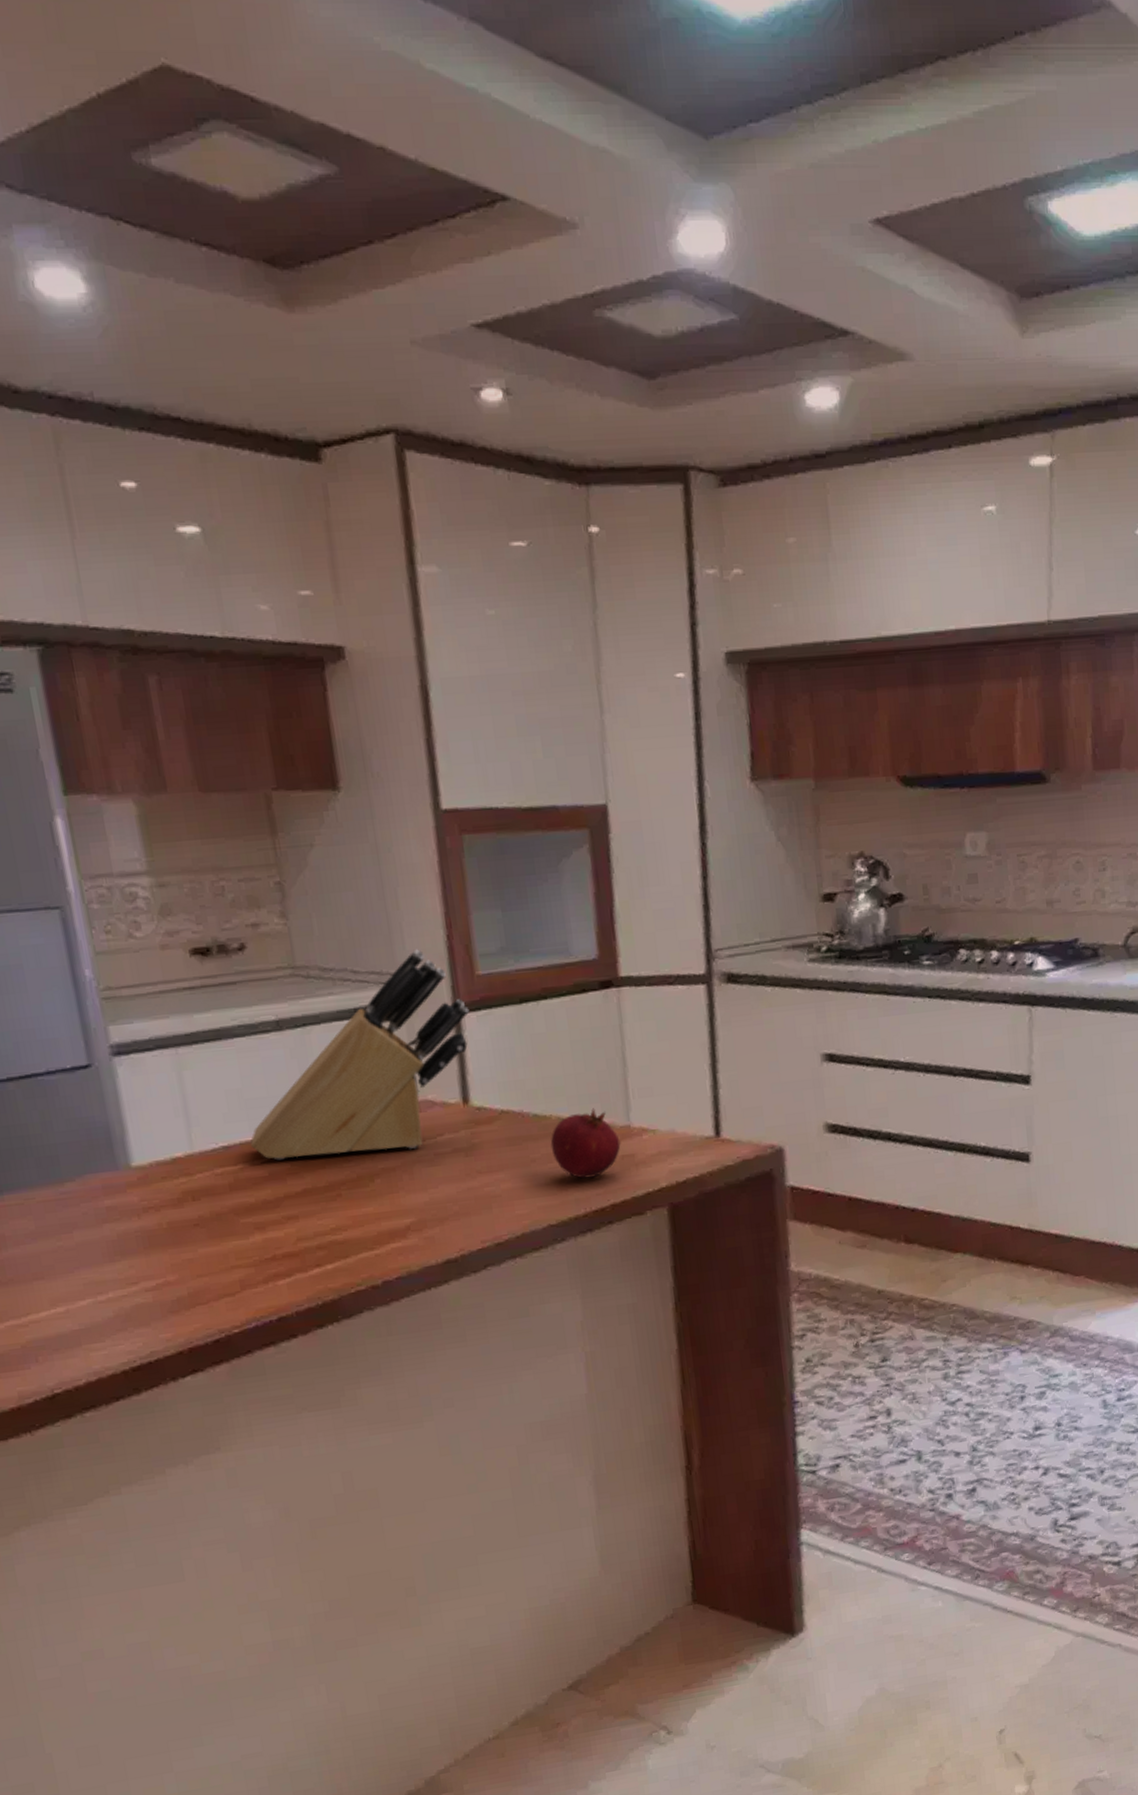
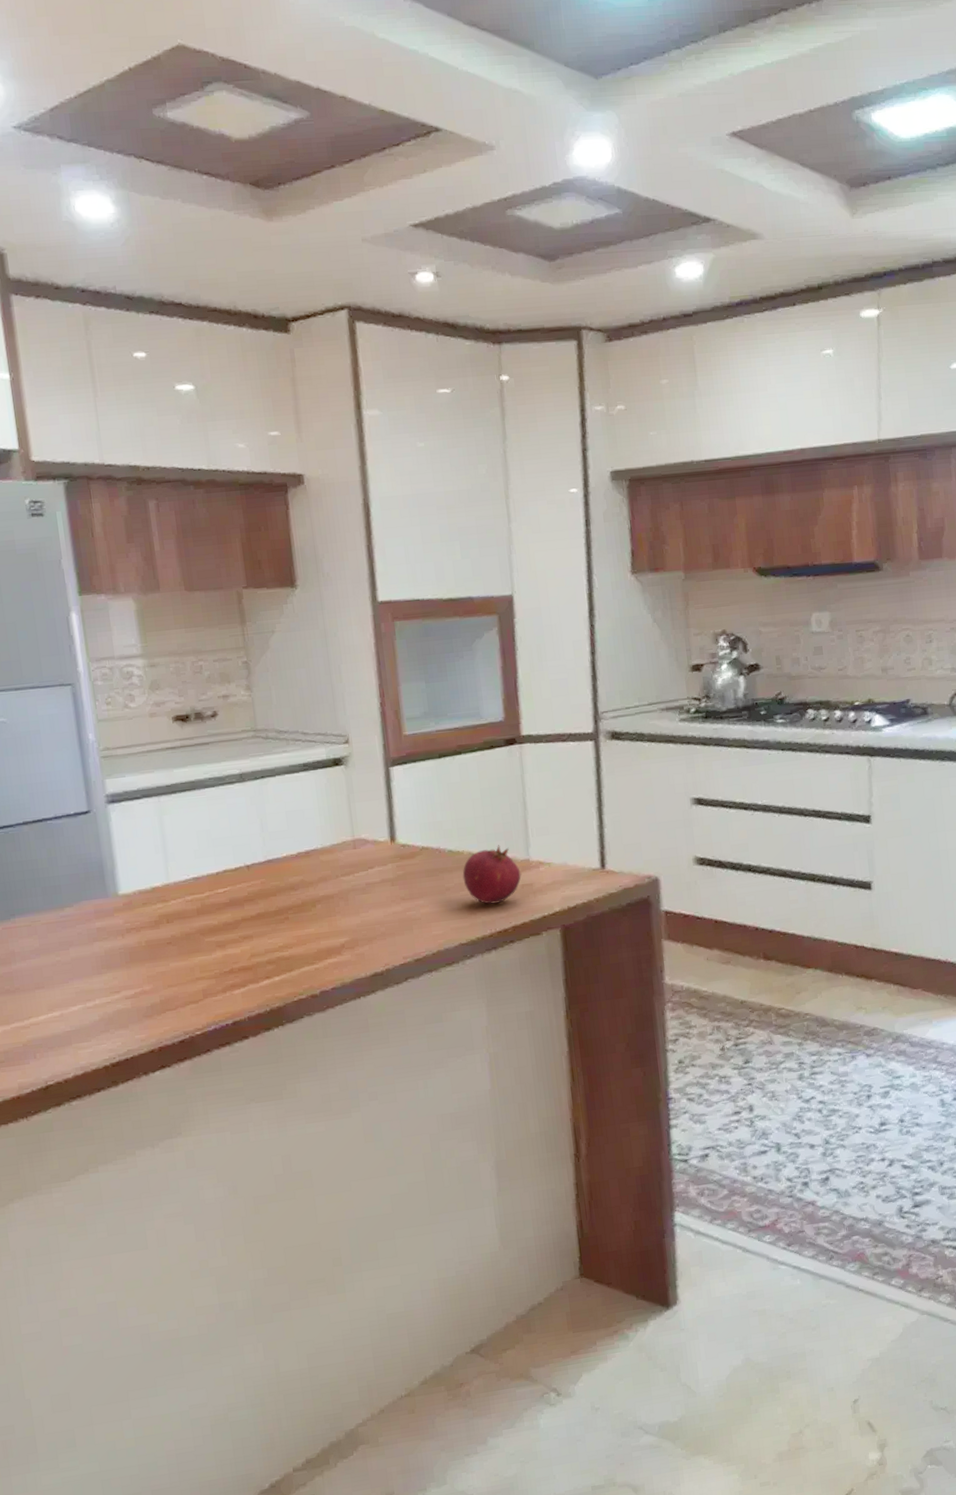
knife block: present [250,949,470,1161] -> none [215,714,398,889]

